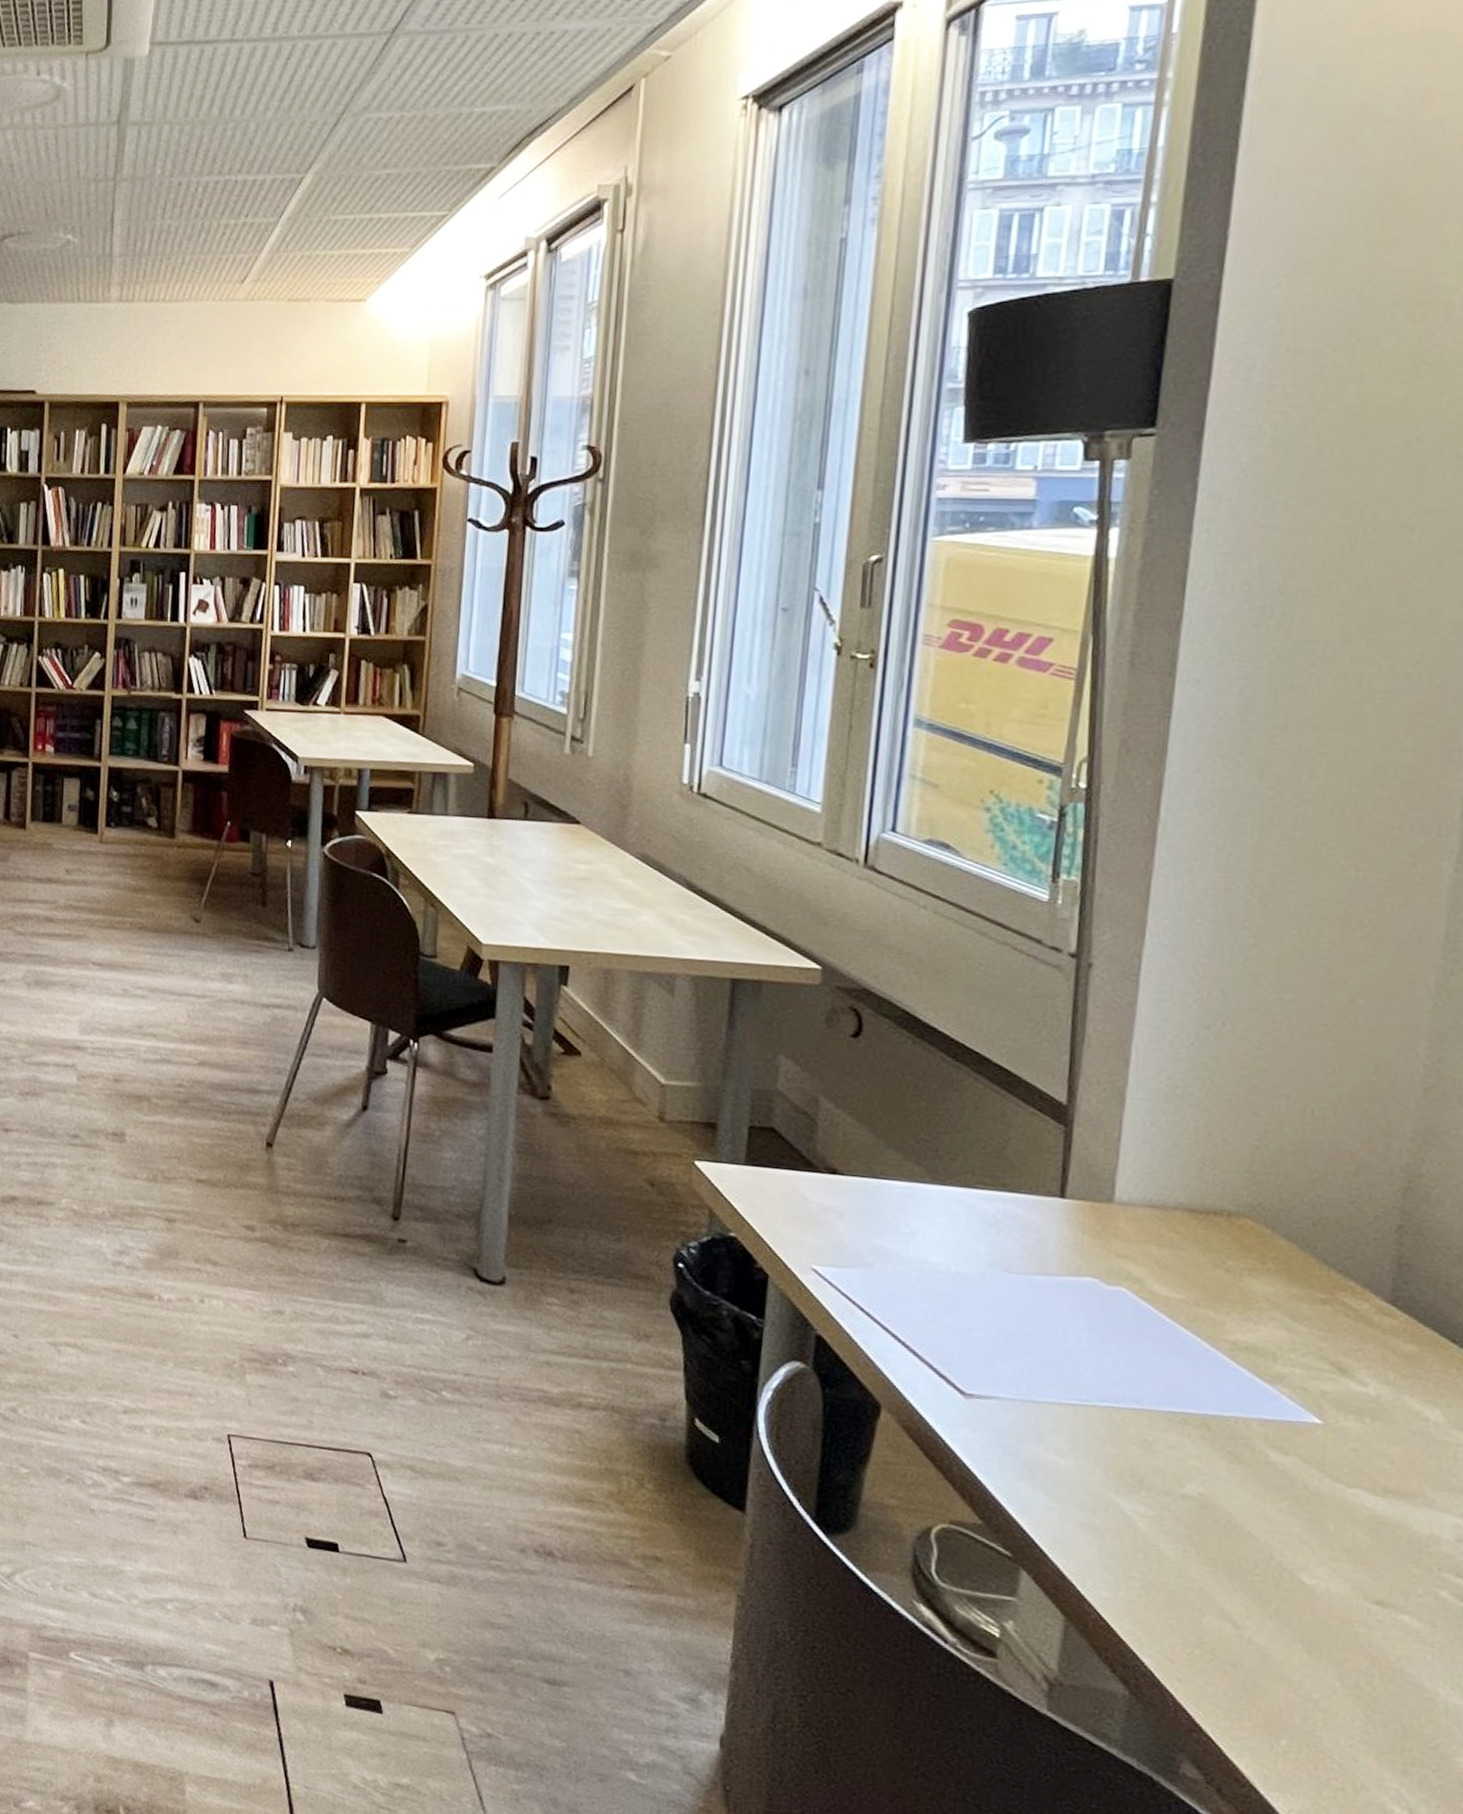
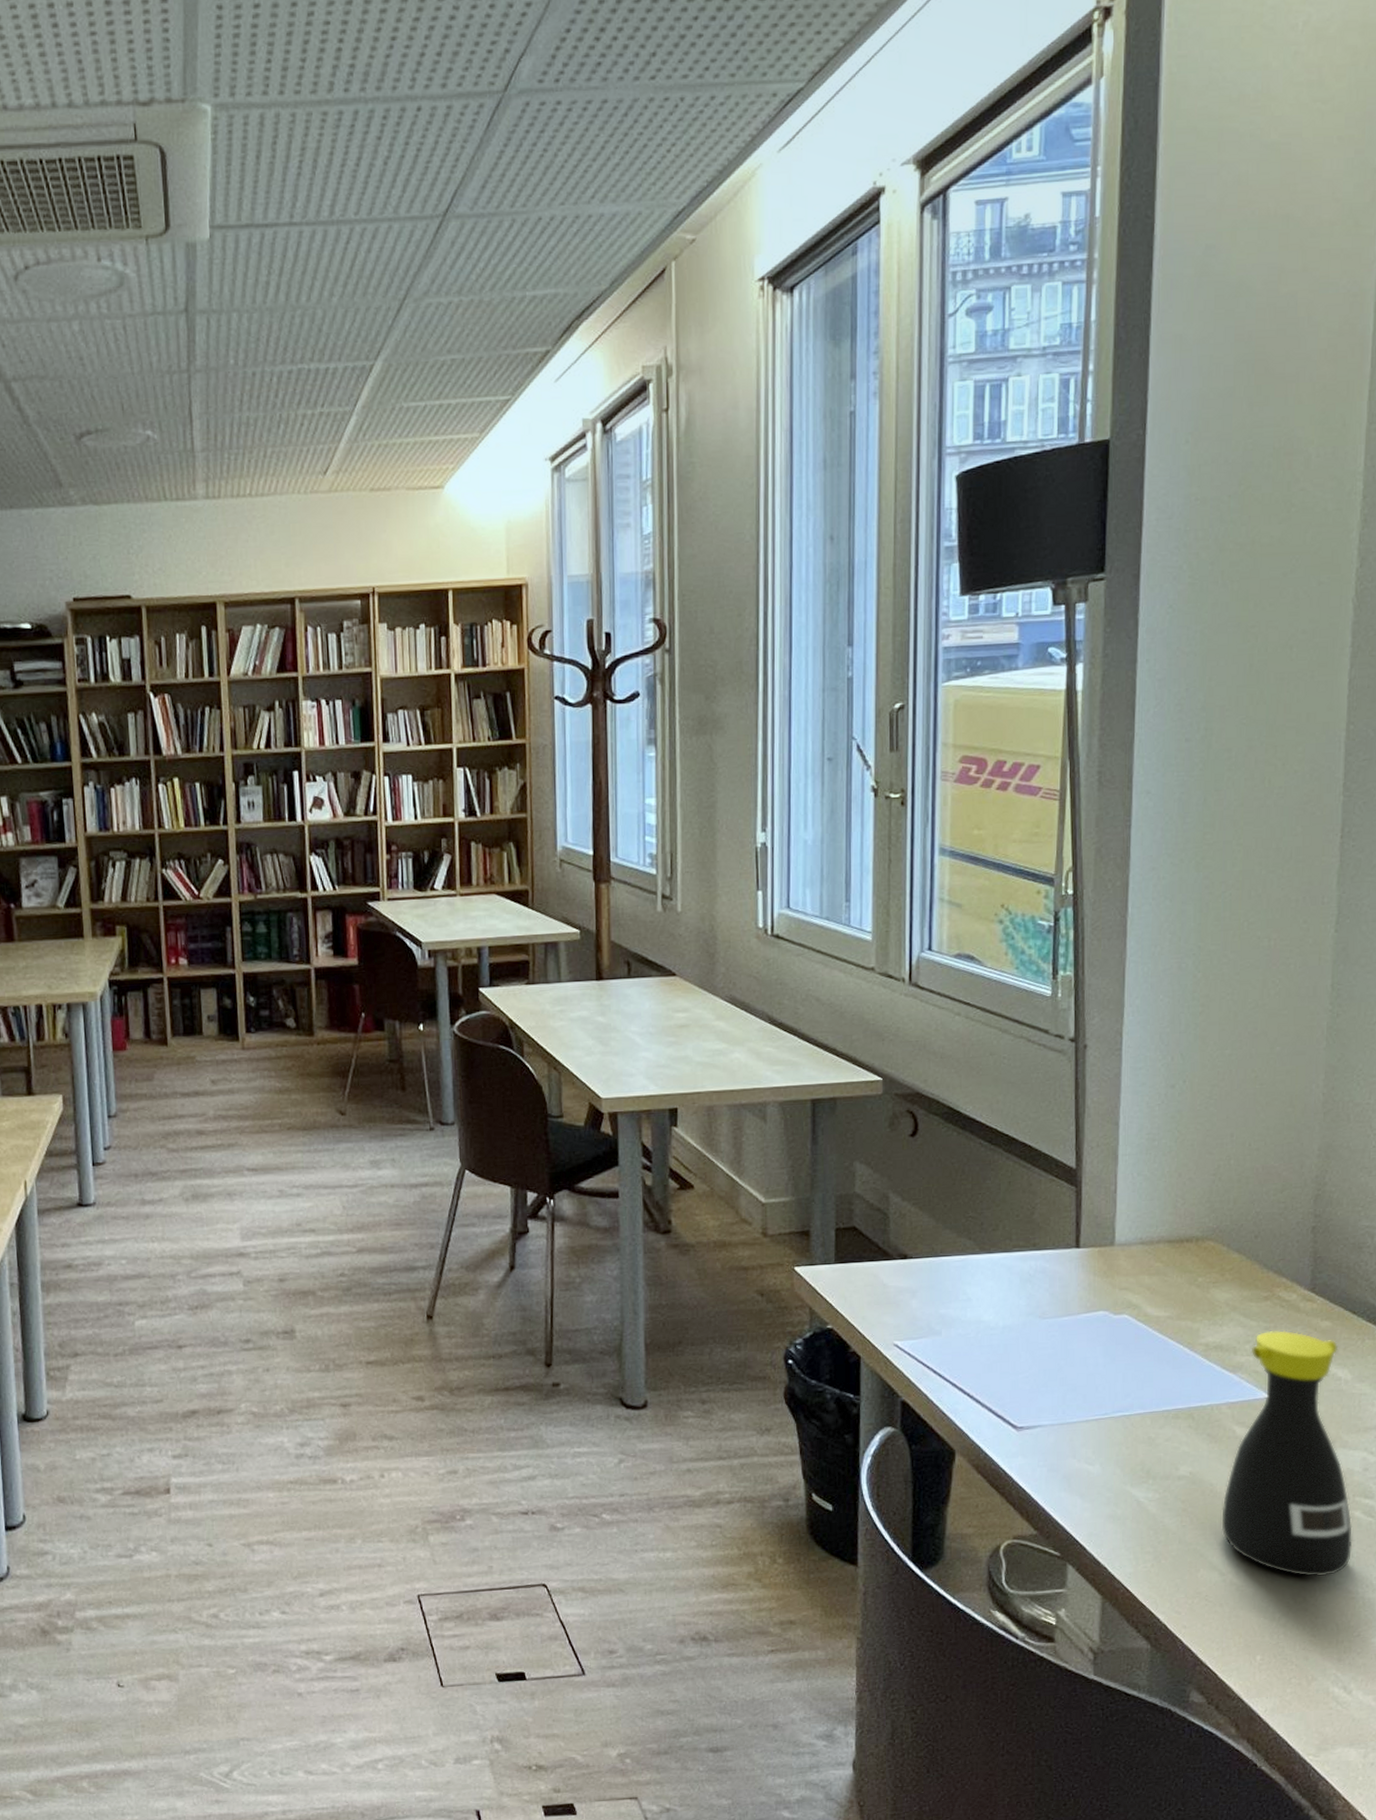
bottle: none [1240,1341,1435,1664] -> present [1221,1330,1353,1577]

